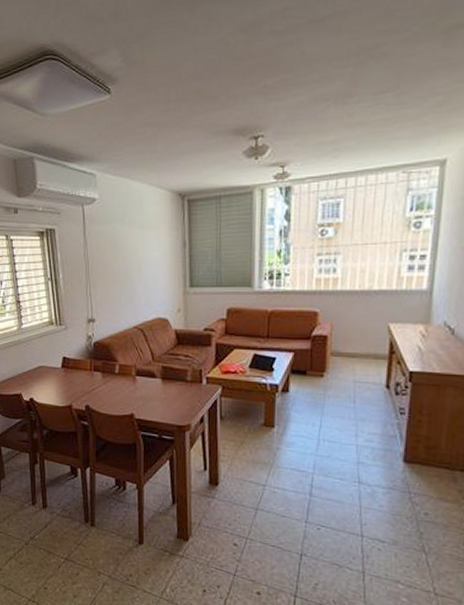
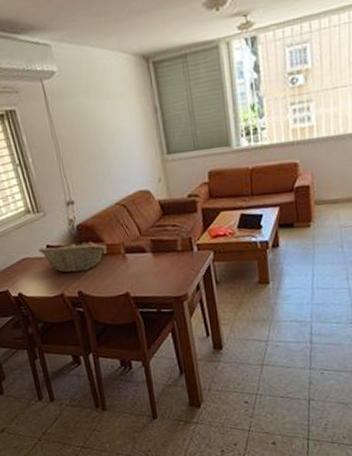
fruit basket: none [54,357,118,387] -> present [38,241,106,273]

